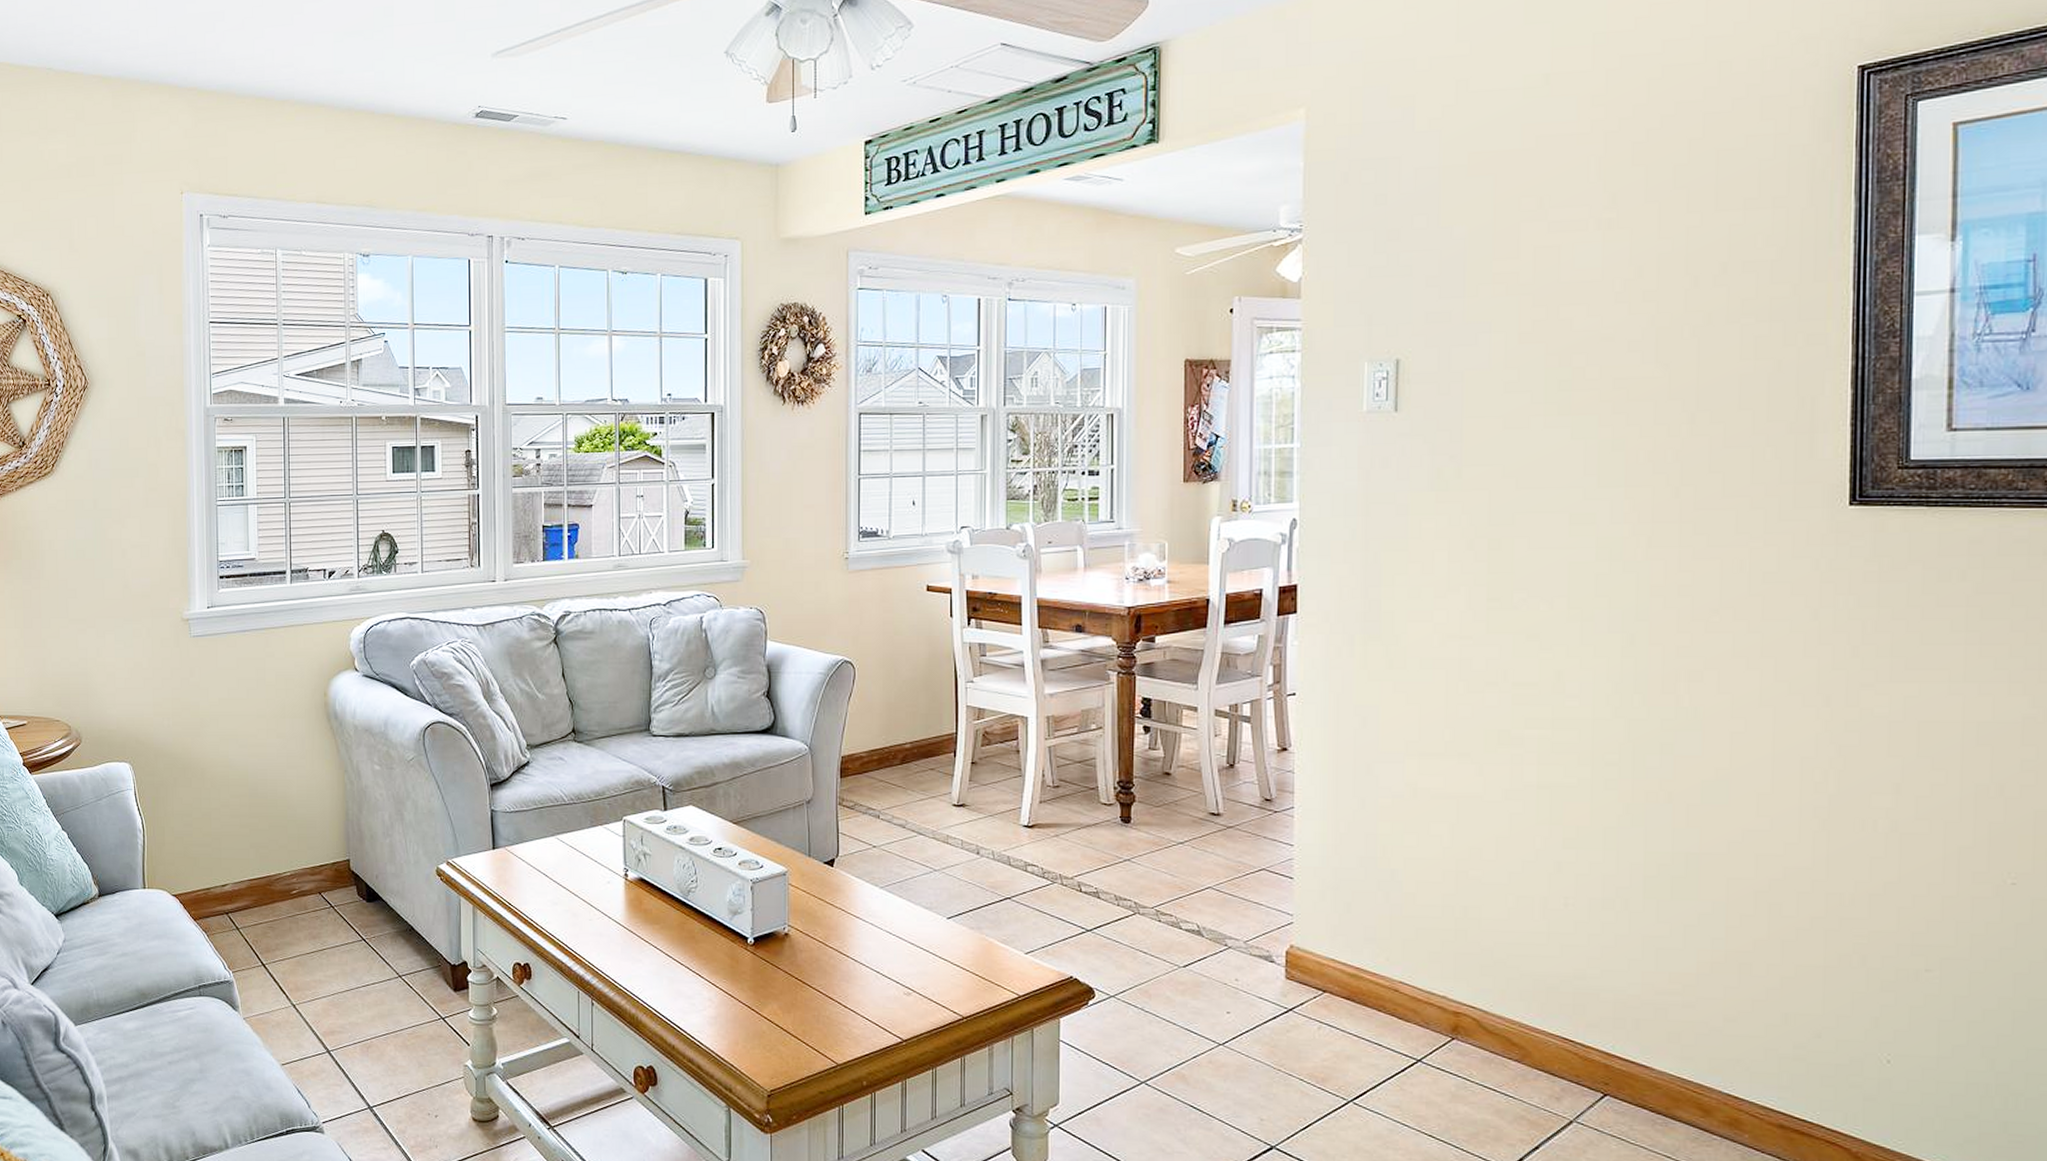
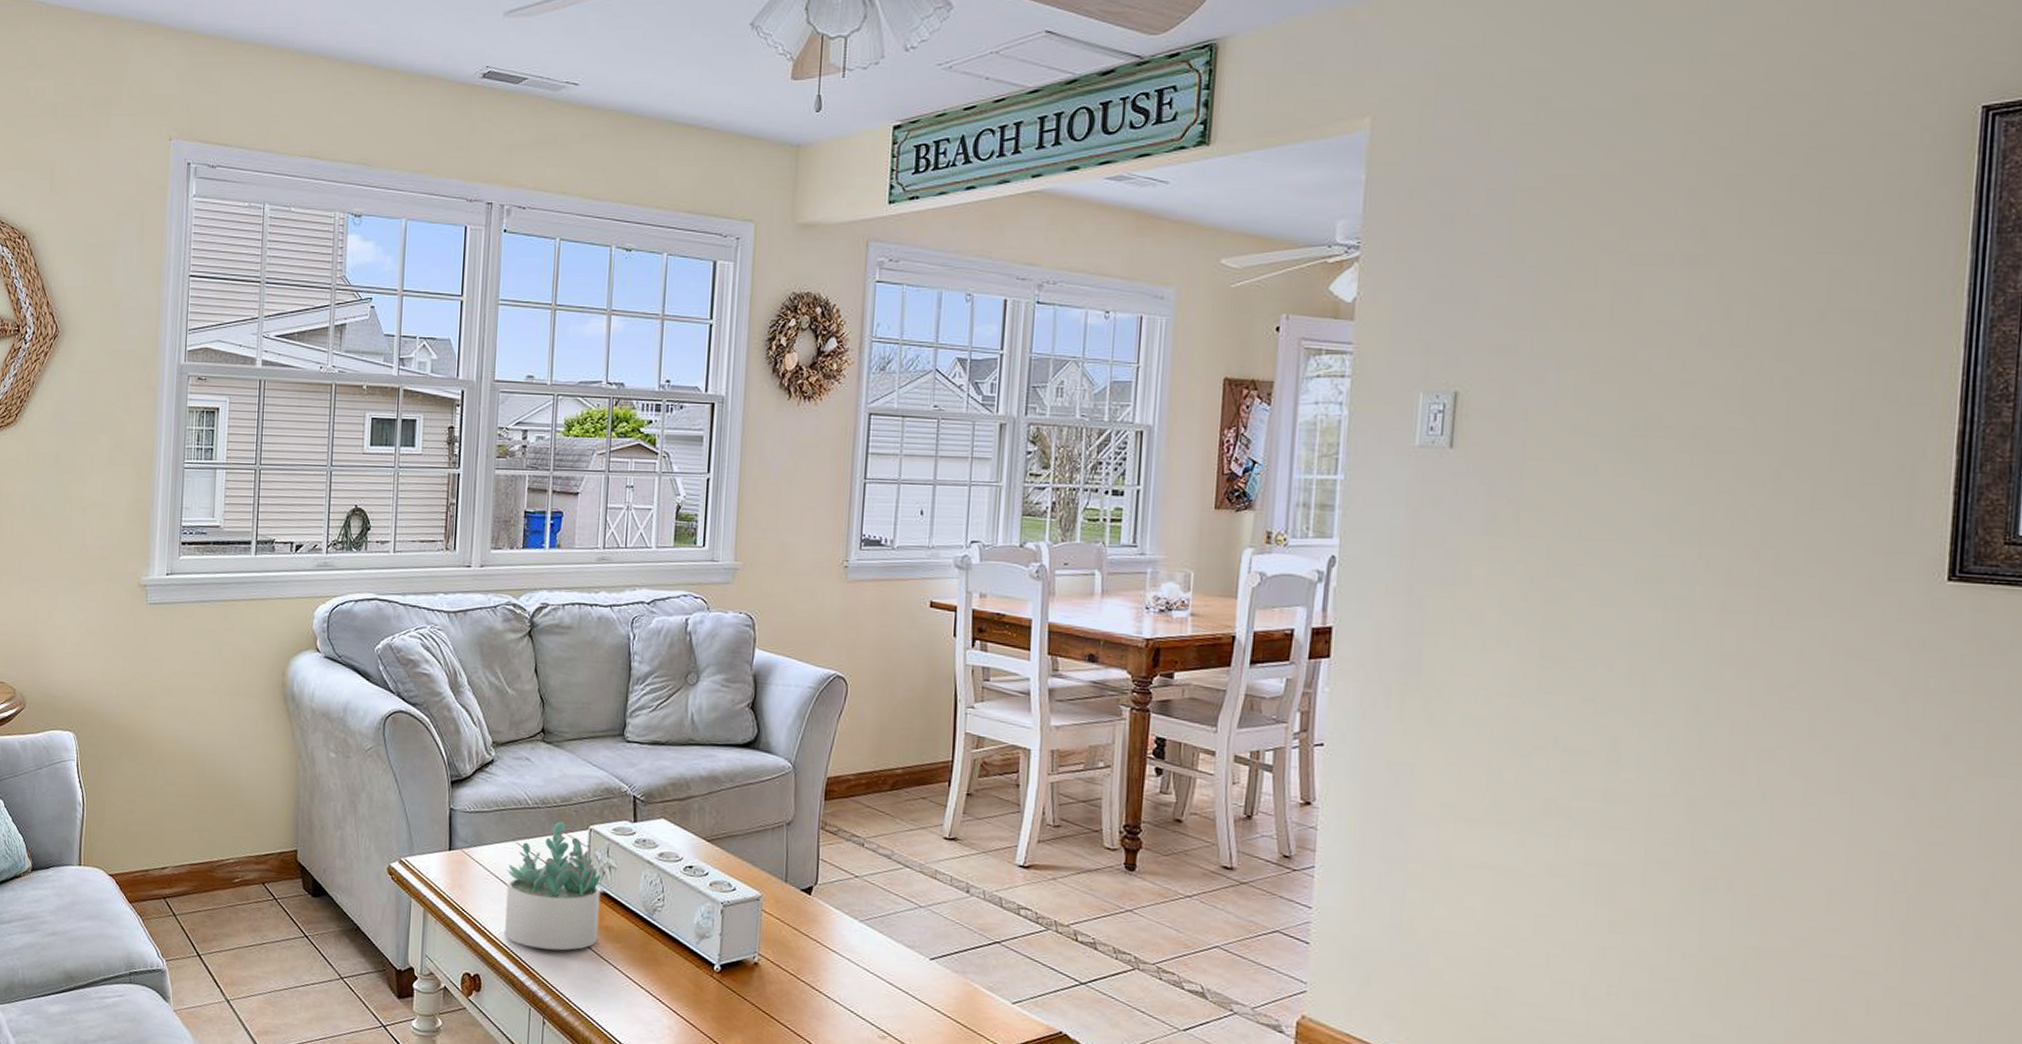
succulent plant: none [548,815,638,936] -> present [505,821,601,951]

